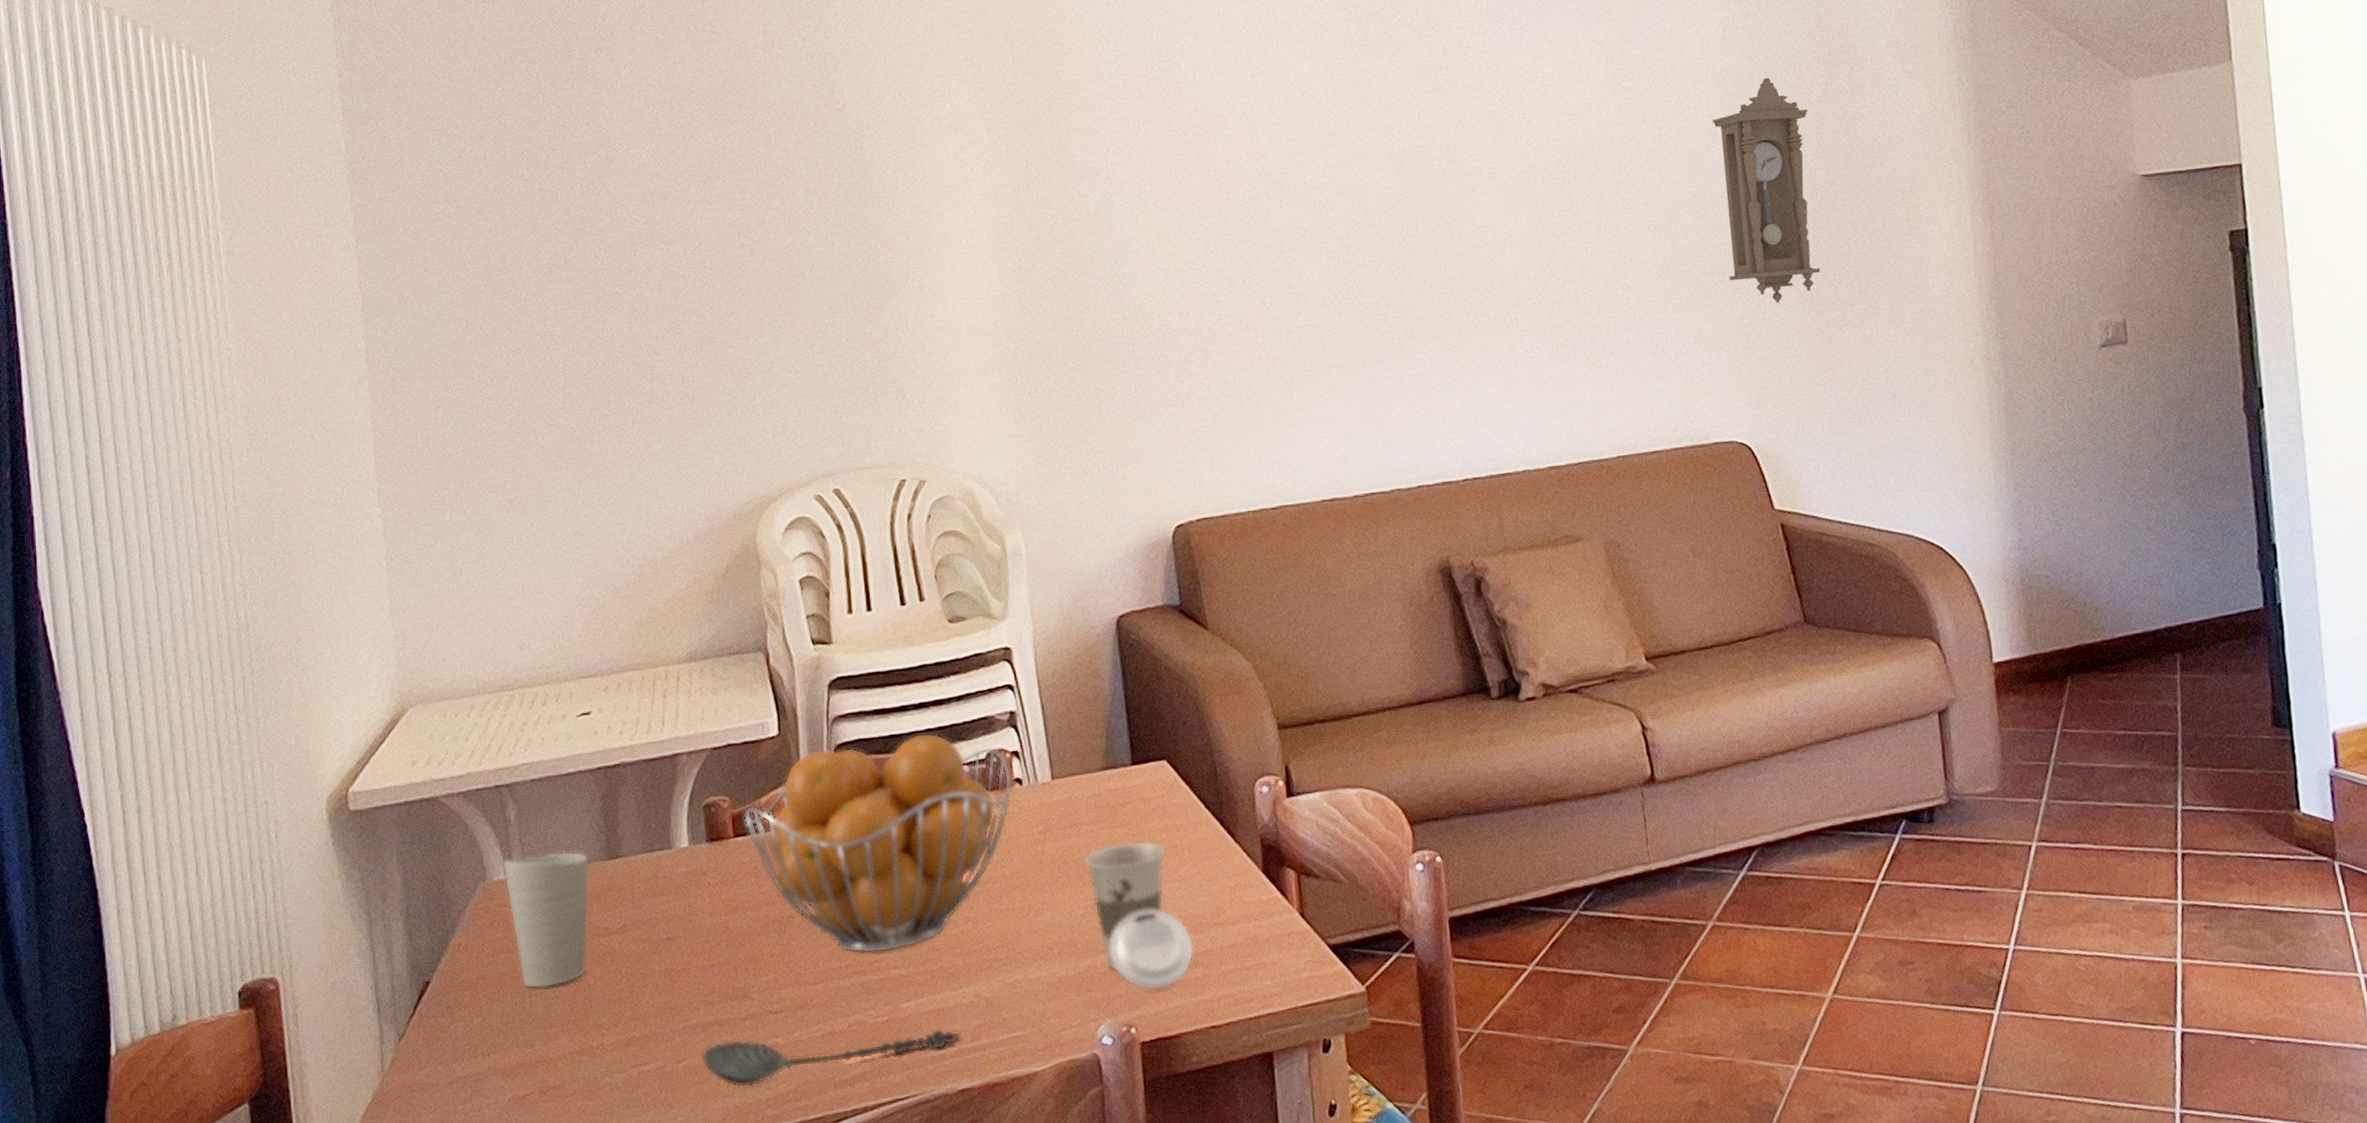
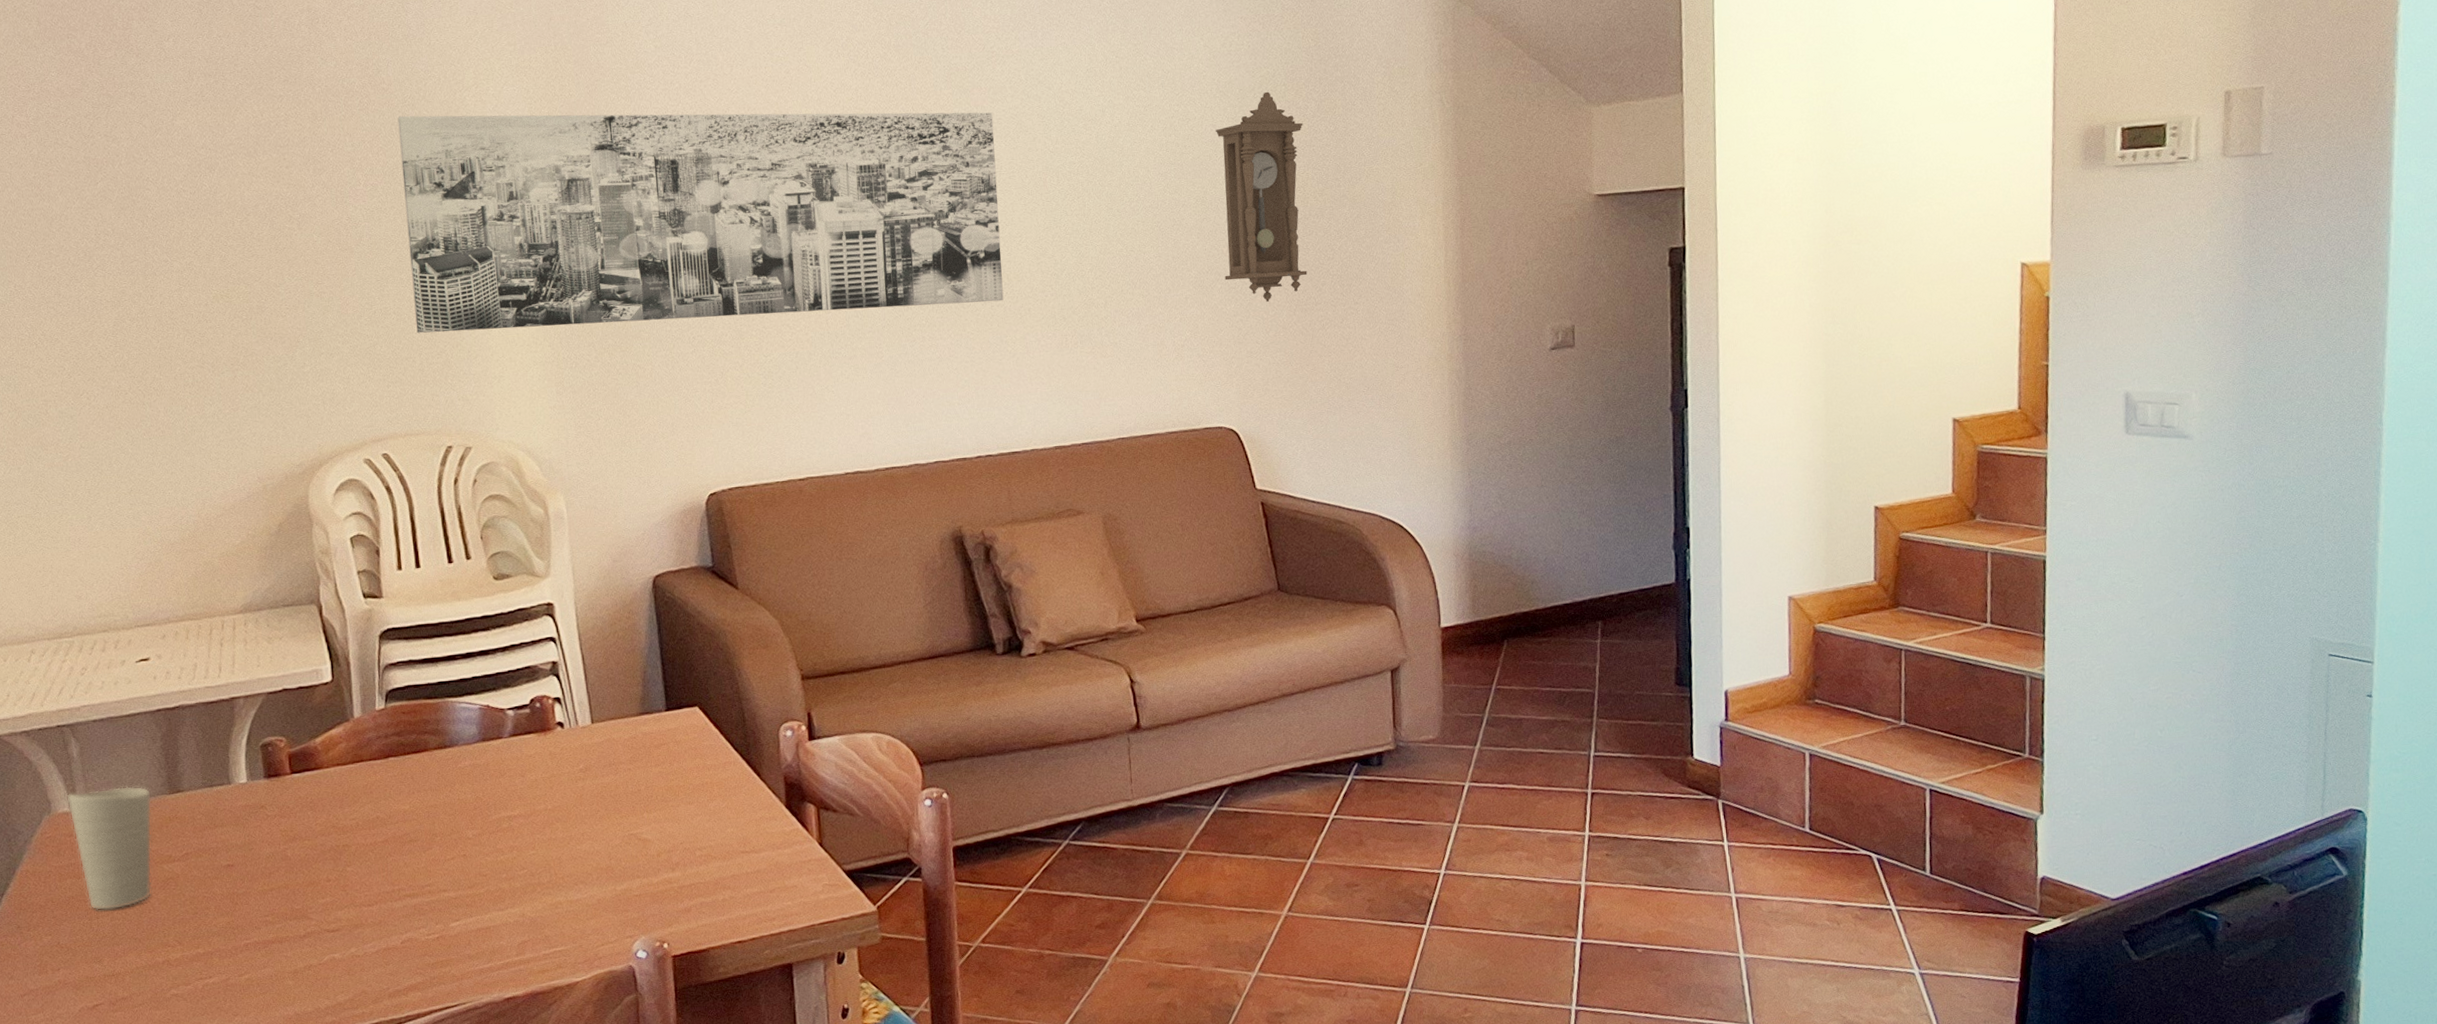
spoon: present [701,1029,962,1088] -> none [262,945,508,998]
fruit basket: present [743,733,1013,954] -> none [299,680,555,879]
wall art: none [852,110,1488,361] -> present [397,112,1004,333]
cup: present [1083,840,1195,991] -> none [620,778,723,911]

